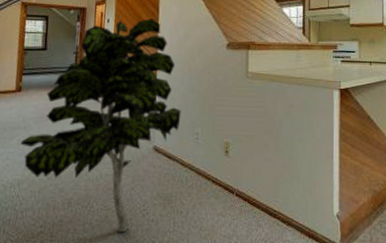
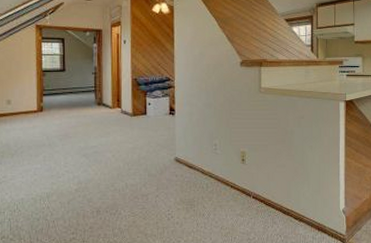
indoor plant: present [21,18,181,233] -> none [47,39,200,235]

